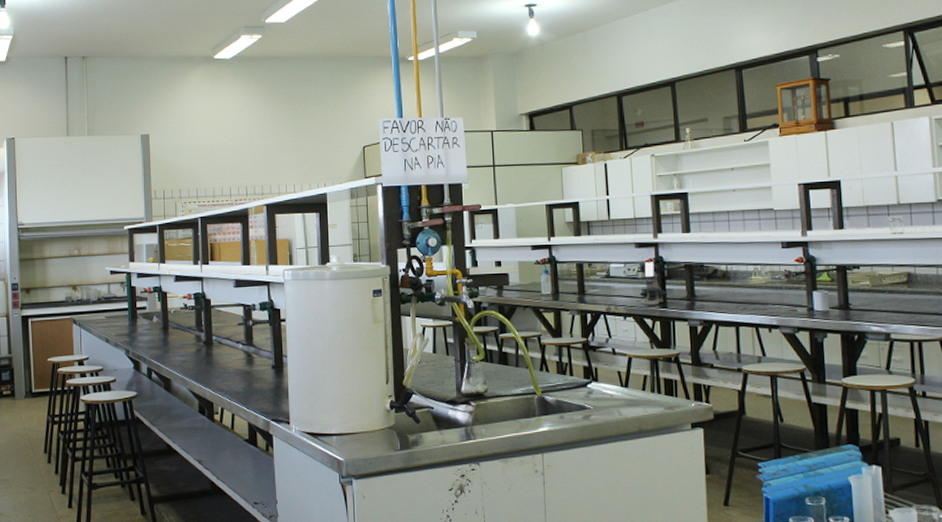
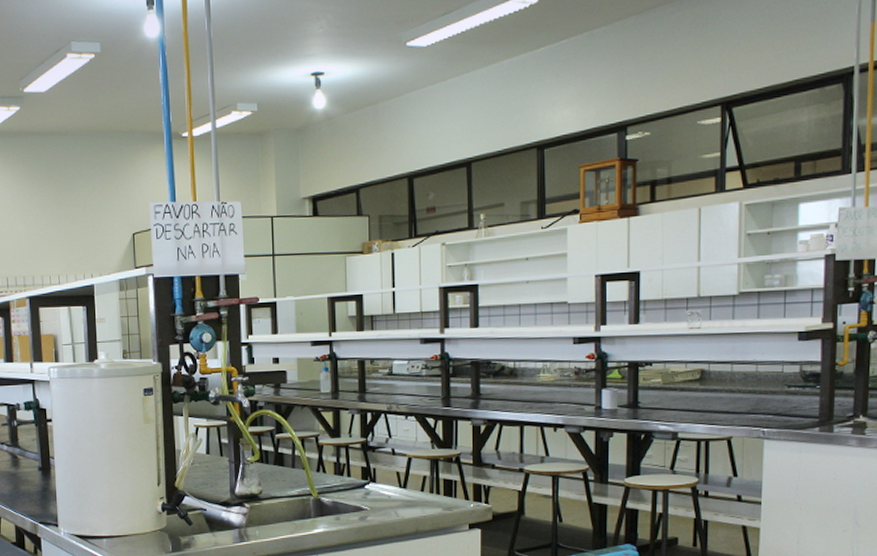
microscope: present [640,262,667,307] -> none [423,358,451,405]

